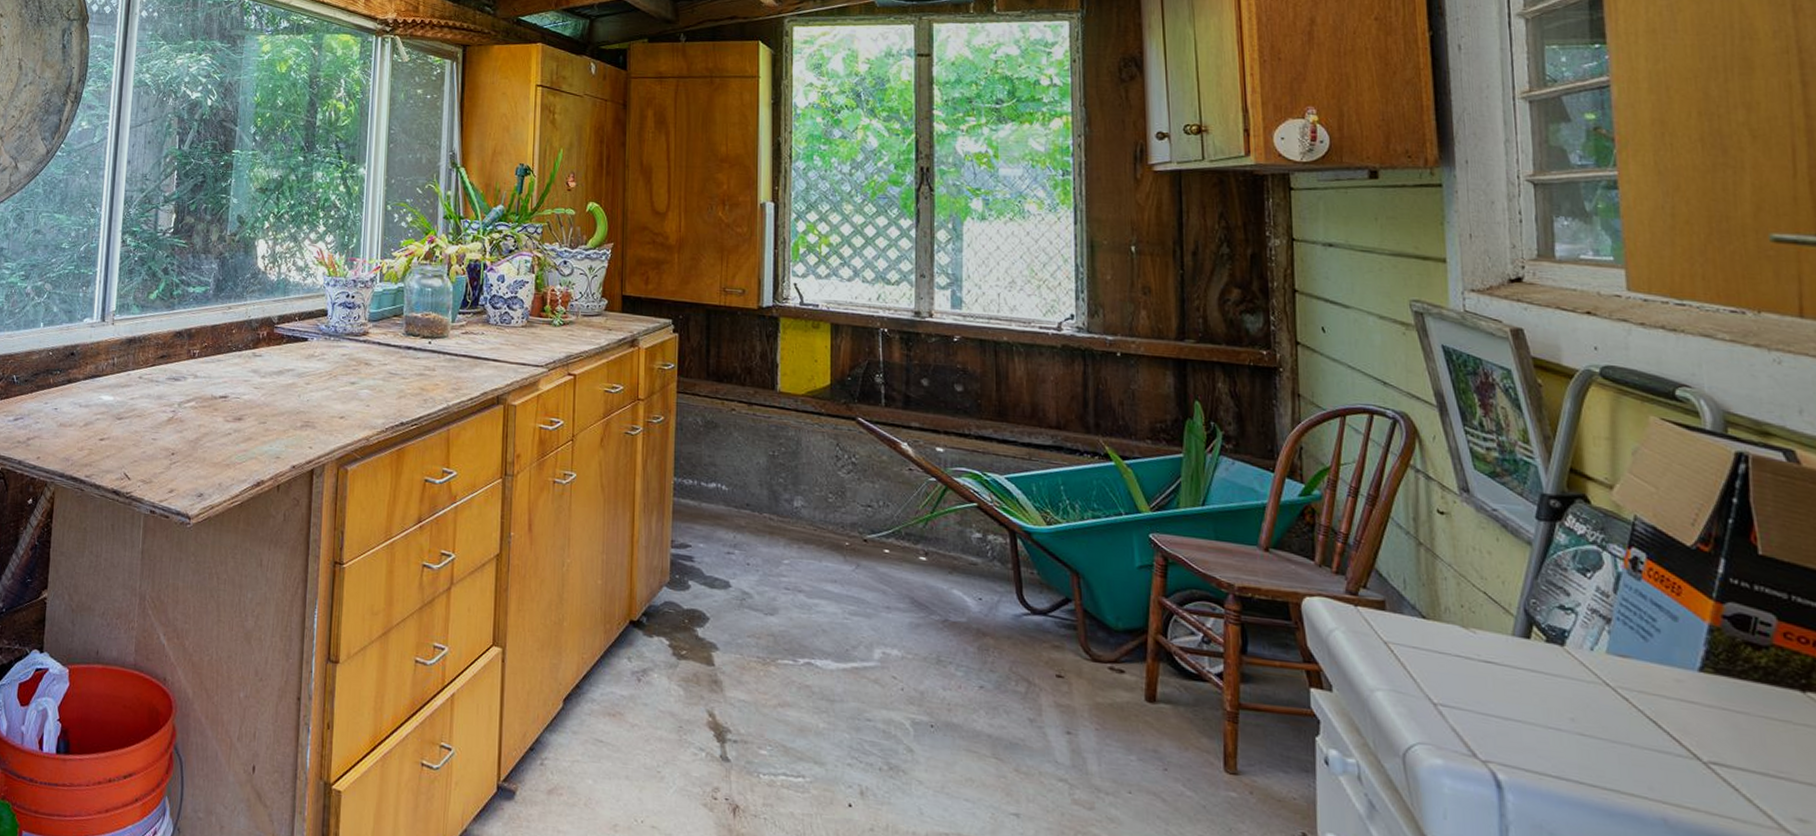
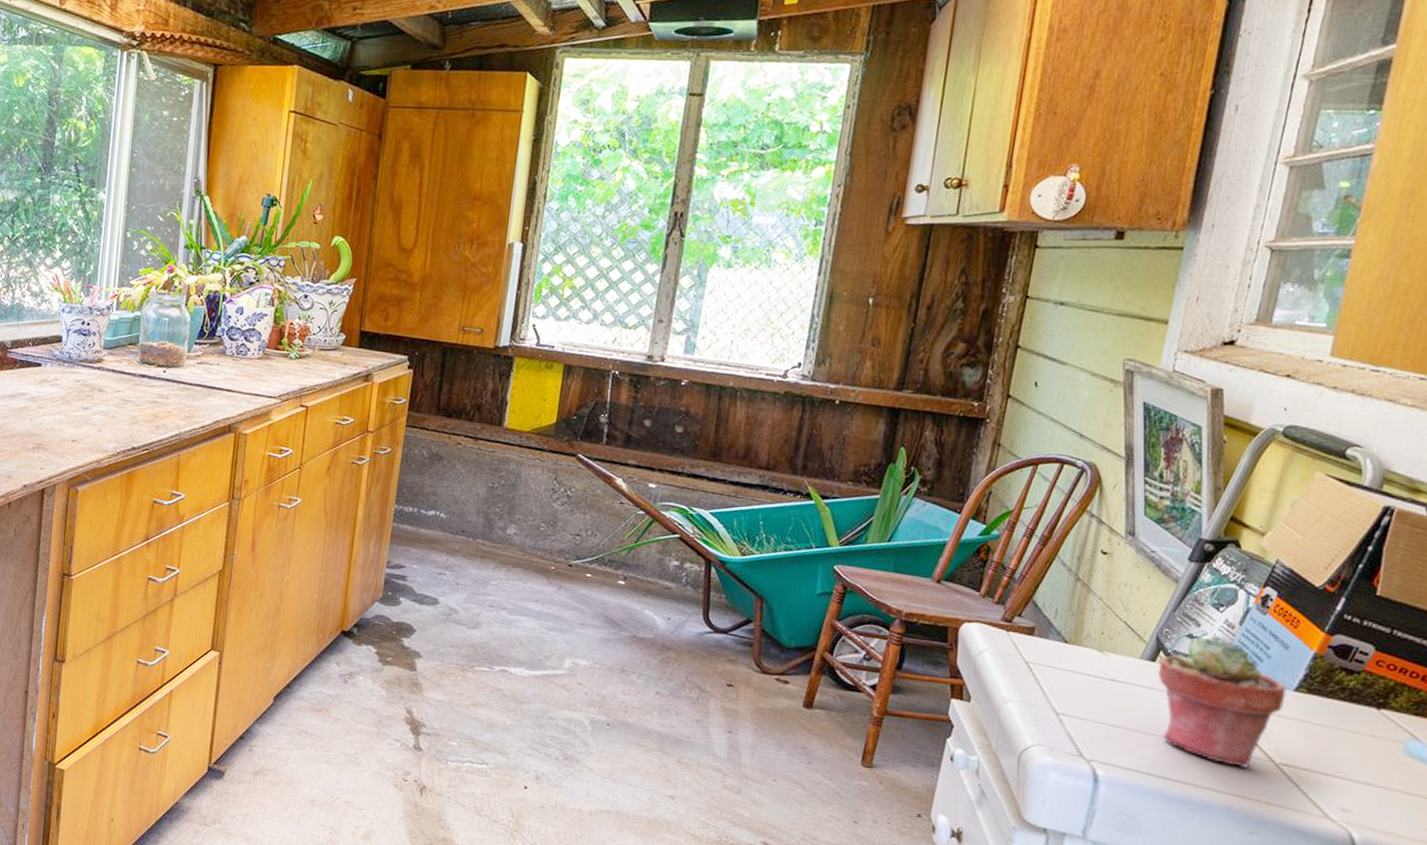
potted succulent: none [1533,606,1693,768] -> present [1158,635,1287,768]

